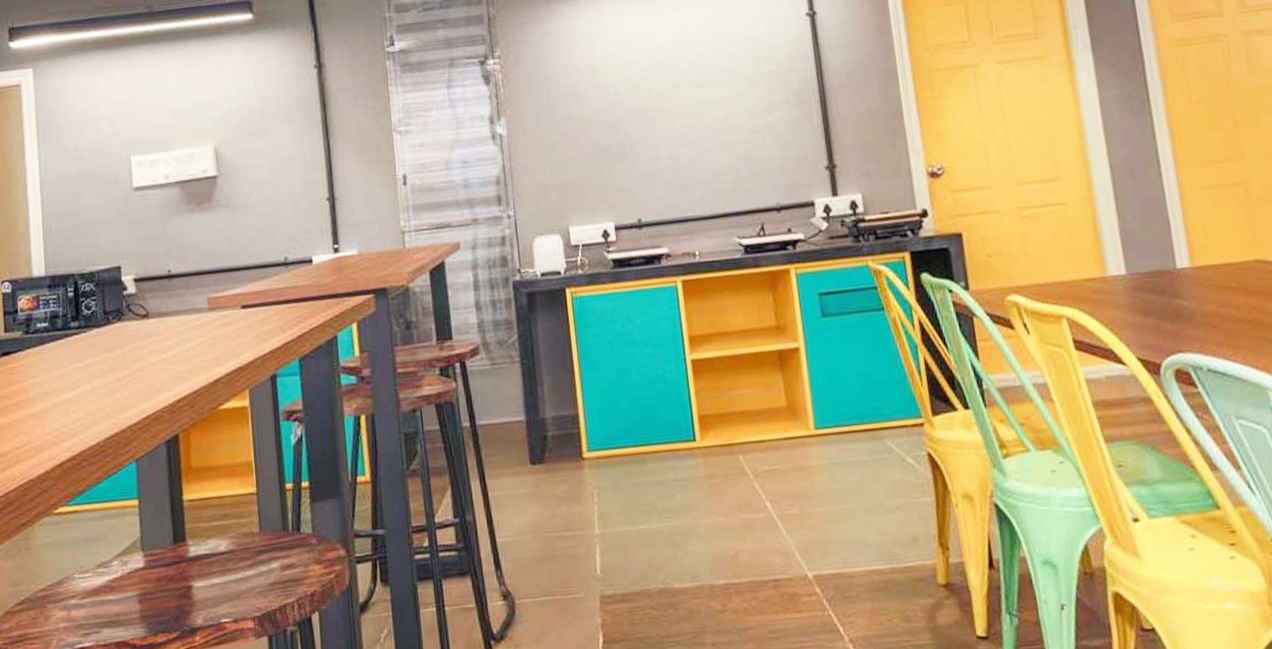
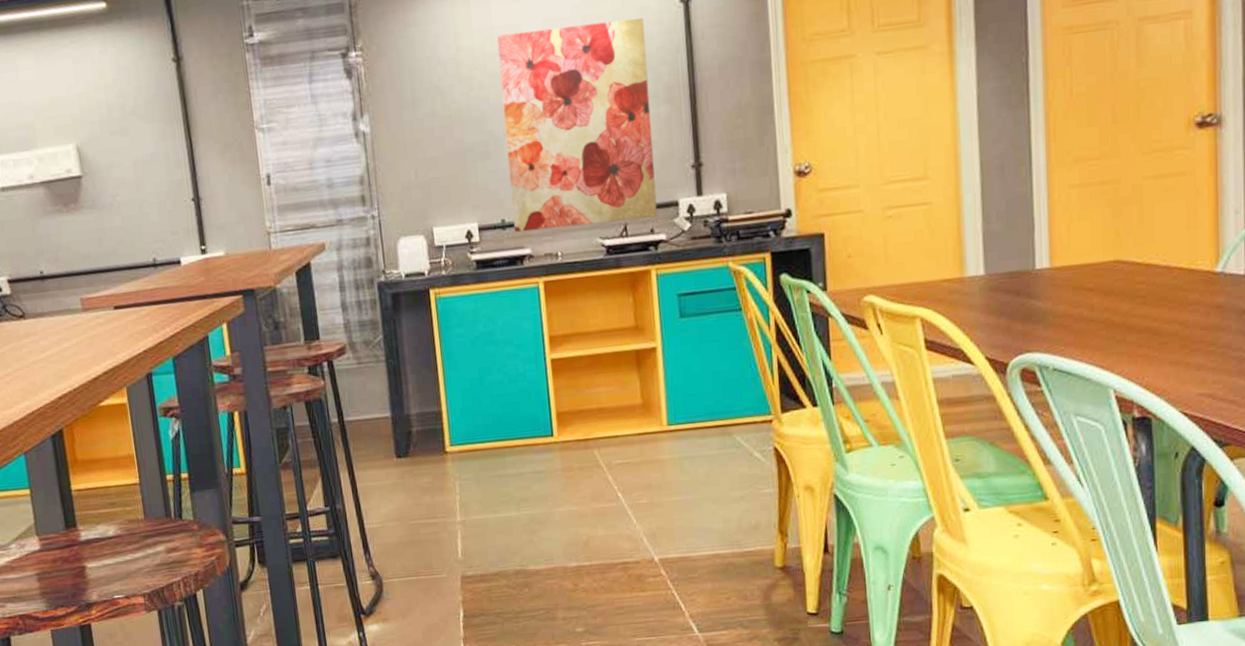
wall art: none [631,29,794,232] -> present [497,17,658,233]

